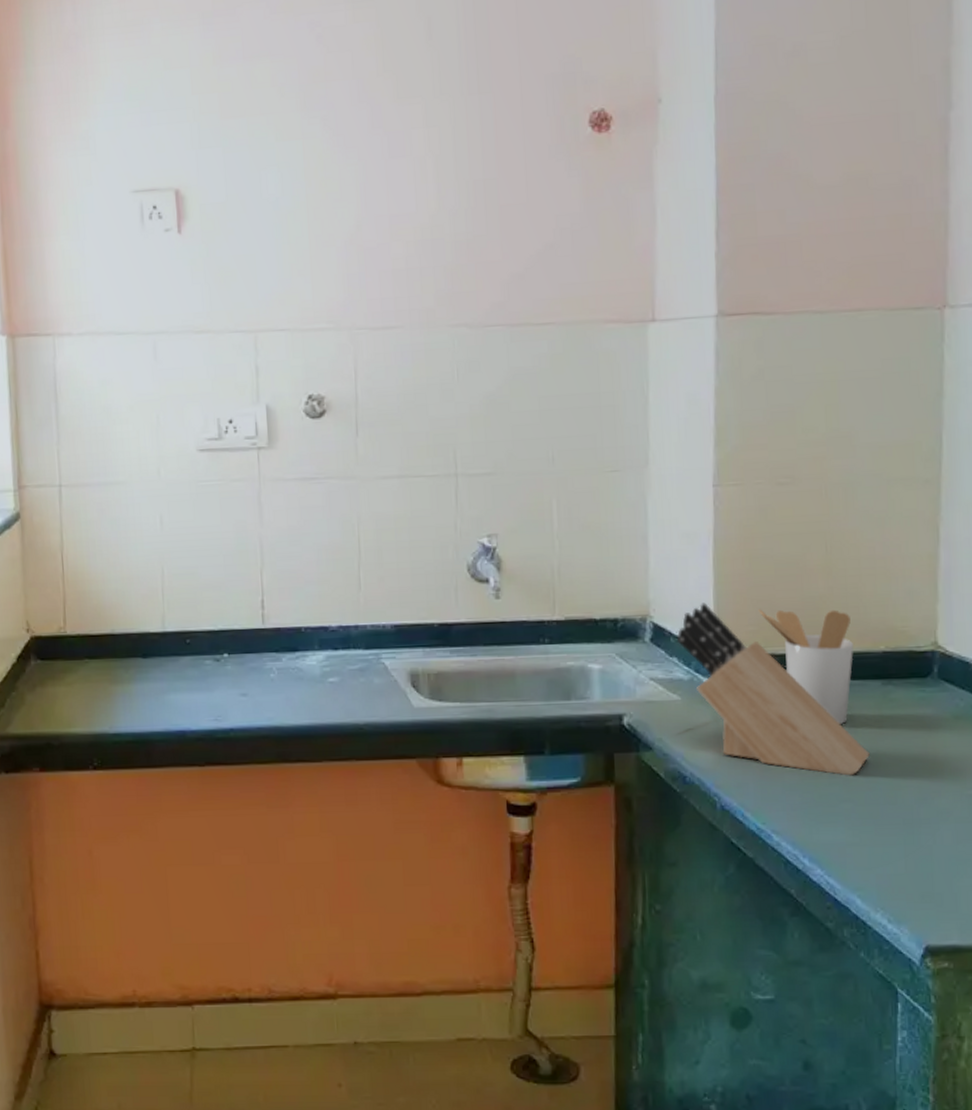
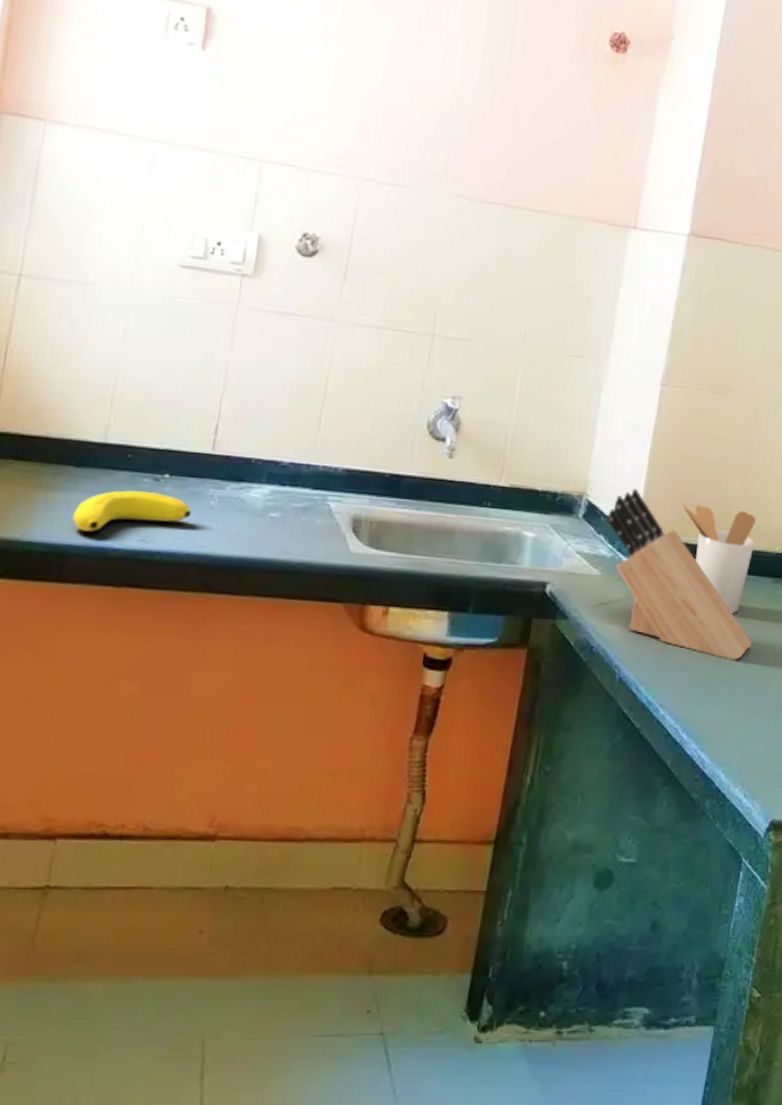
fruit: none [149,672,255,718] -> present [73,490,192,532]

